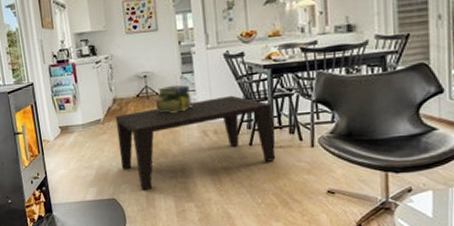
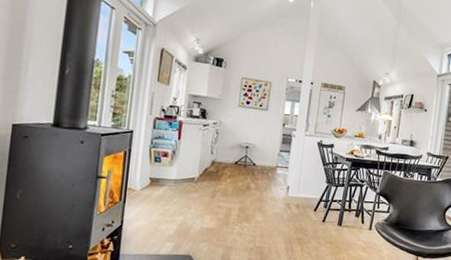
coffee table: present [115,95,276,191] -> none [204,177,347,251]
stack of books: present [155,84,194,114] -> none [250,159,285,185]

